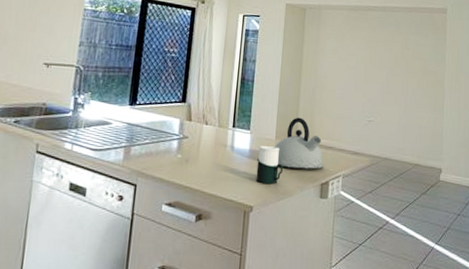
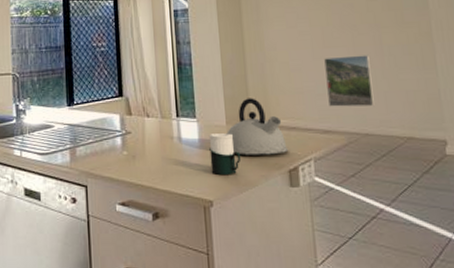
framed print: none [361,91,397,135] -> present [324,55,375,107]

